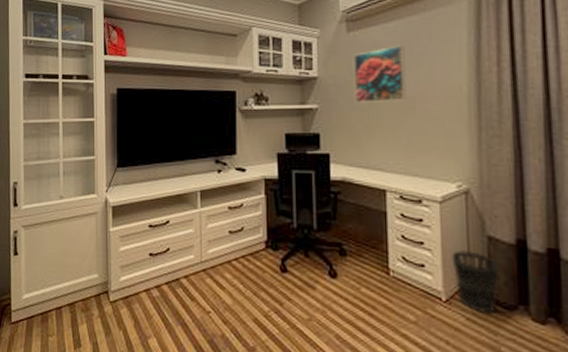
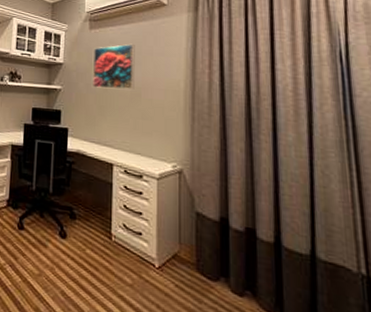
wastebasket: present [451,250,501,314] -> none [165,222,206,283]

